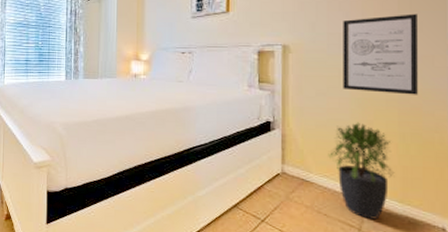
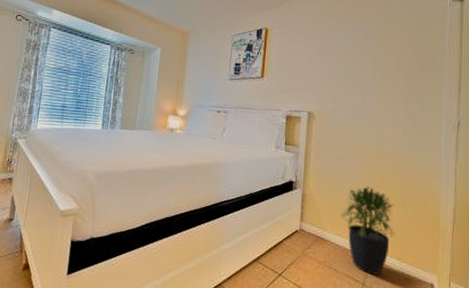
wall art: present [343,13,418,95] -> none [357,94,420,165]

